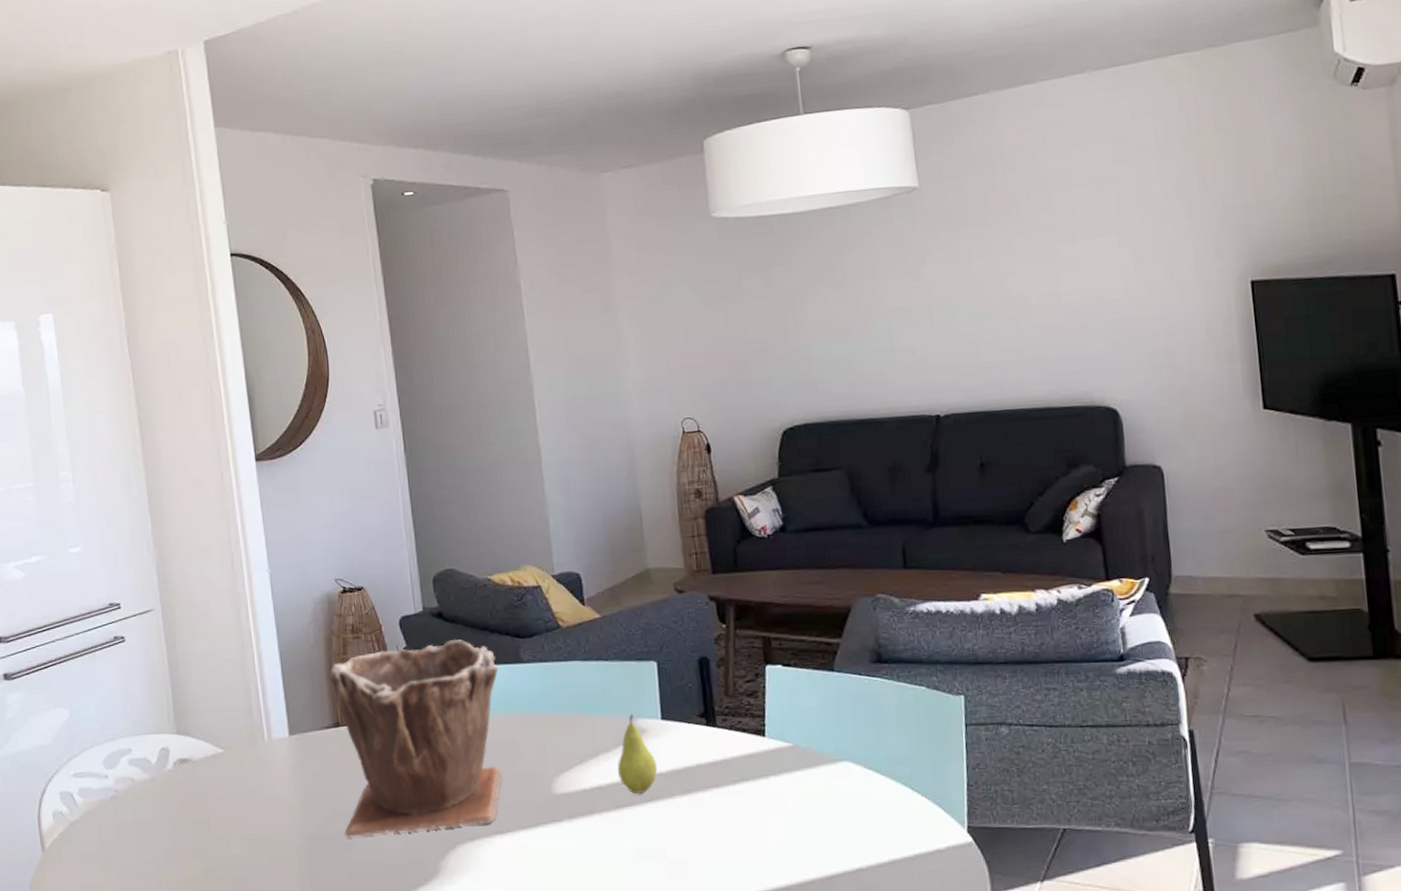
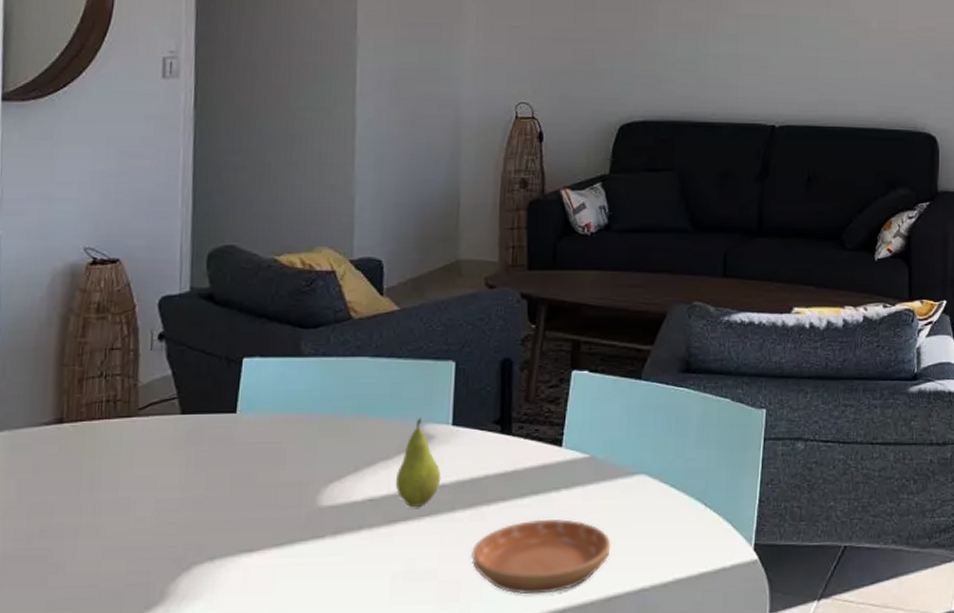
plant pot: present [329,639,502,837] -> none [50,325,273,557]
saucer: none [694,804,824,873] -> present [471,519,611,595]

